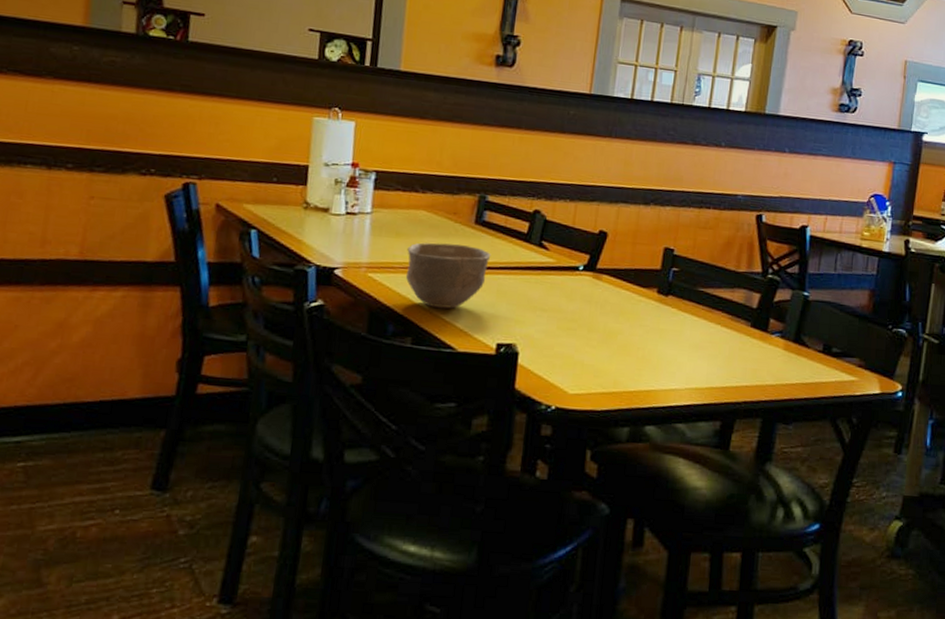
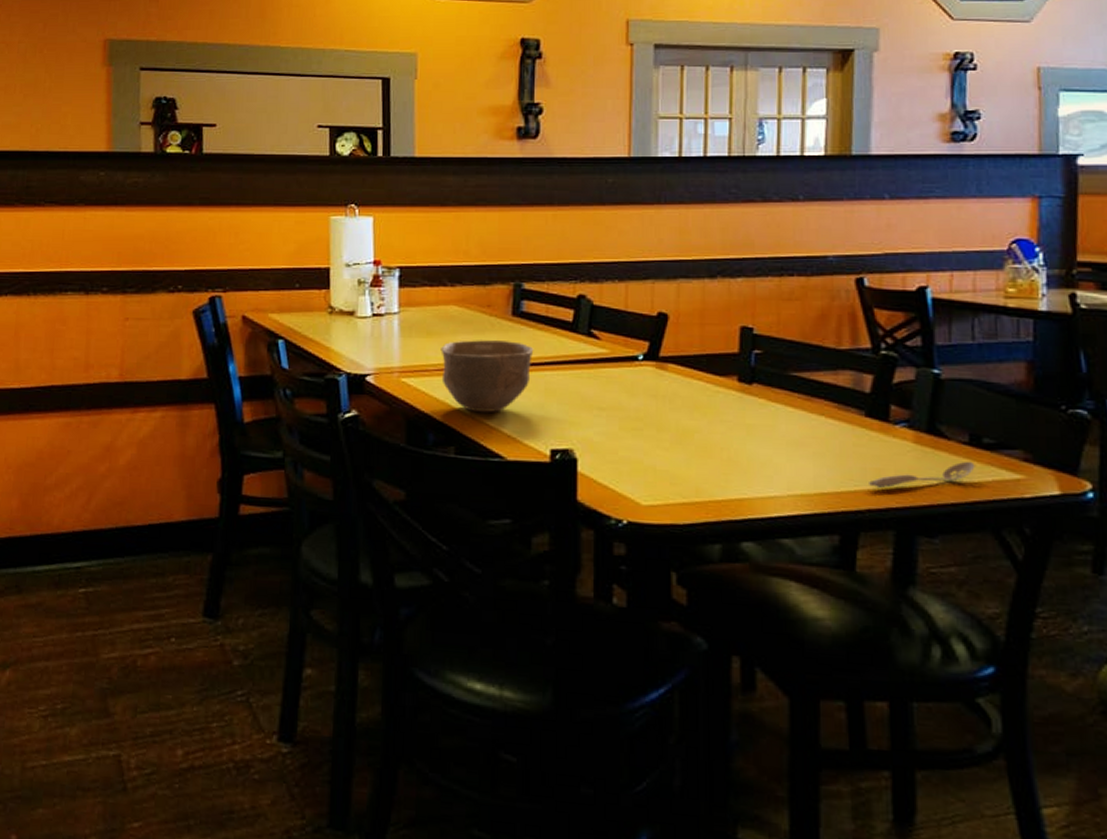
spoon: none [747,365,825,385] -> present [869,461,975,488]

